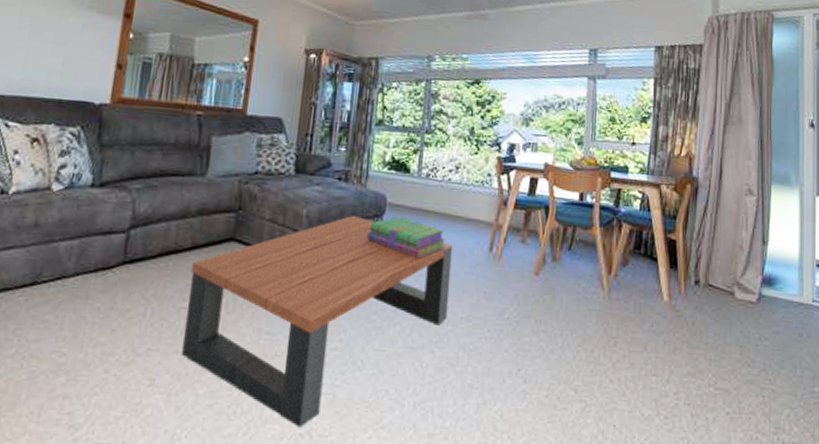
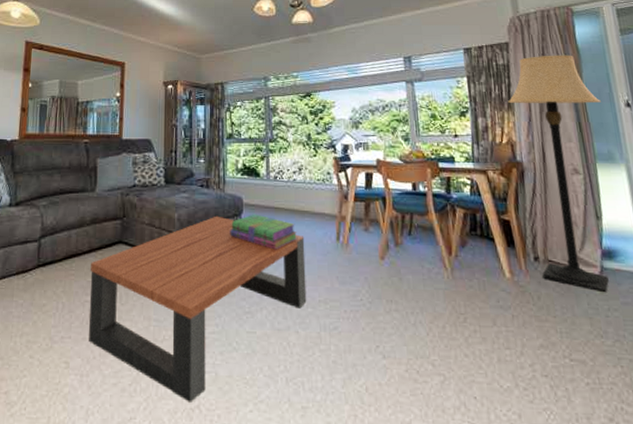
lamp: none [693,63,786,321] -> present [508,55,609,293]

